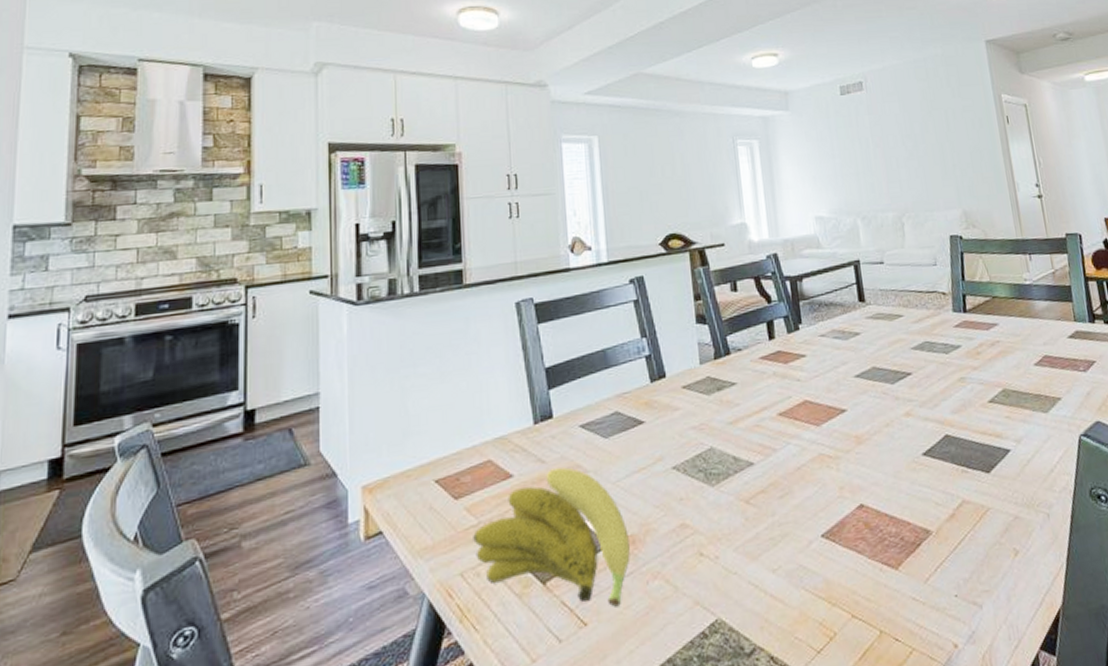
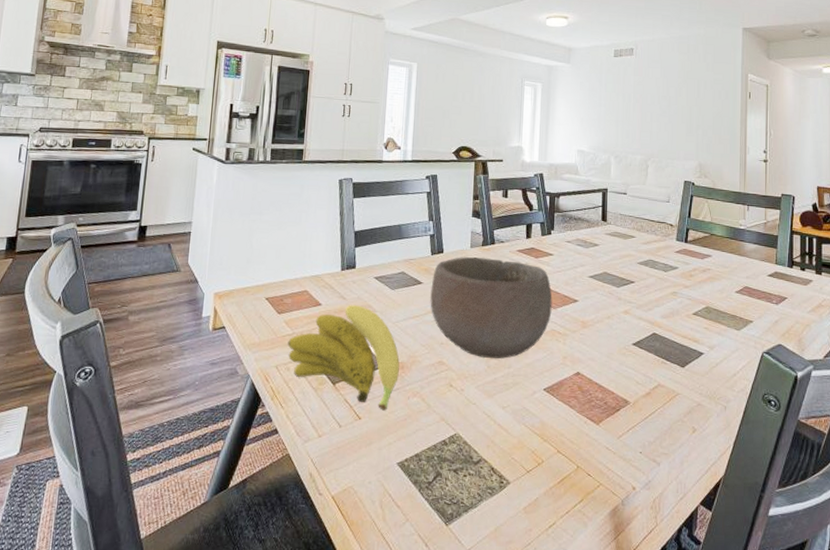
bowl: none [656,372,816,509] -> present [430,257,552,359]

